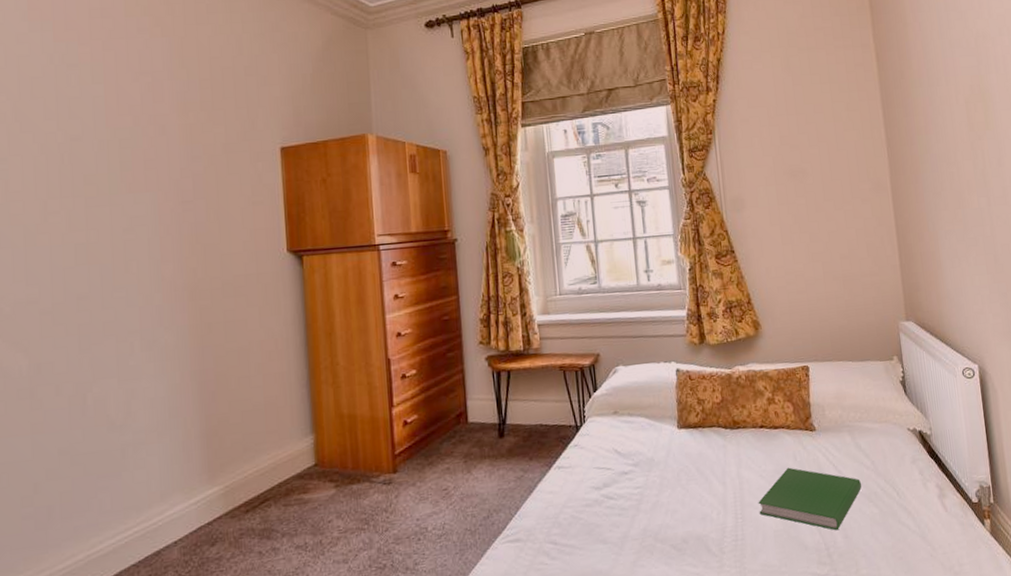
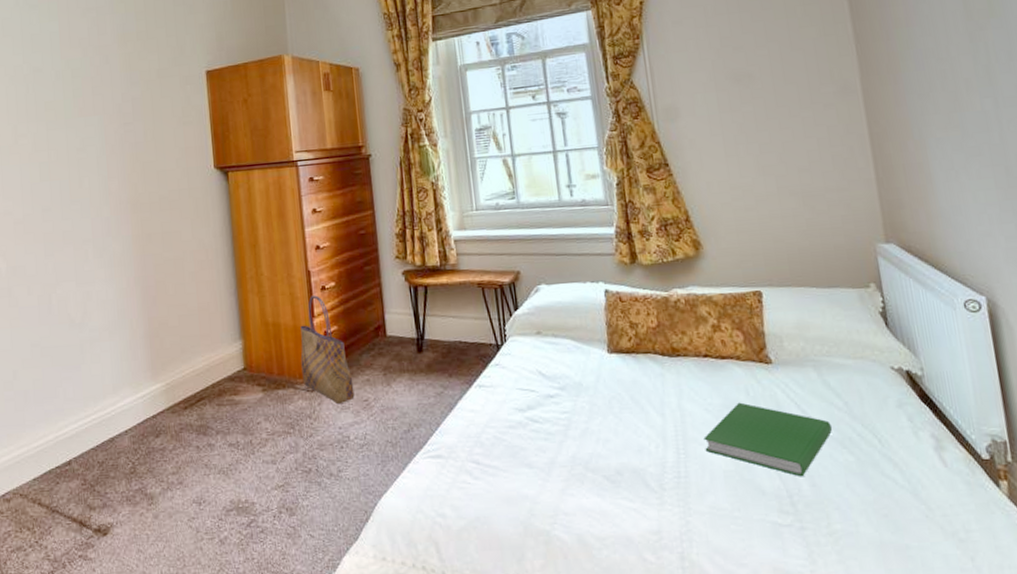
tote bag: none [377,384,434,496] -> present [300,295,355,405]

